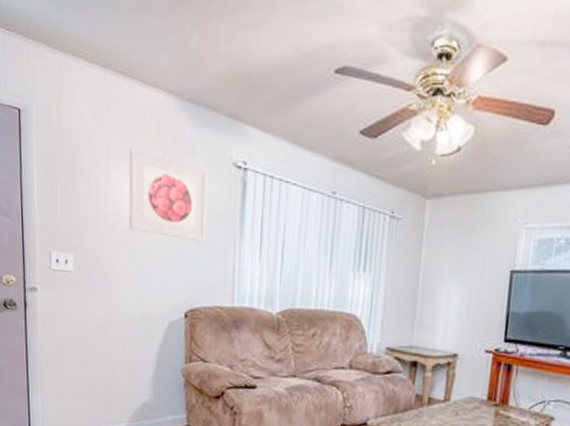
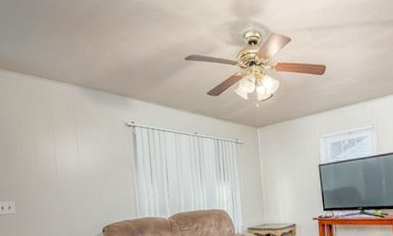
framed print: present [129,148,207,242] -> none [49,123,112,179]

